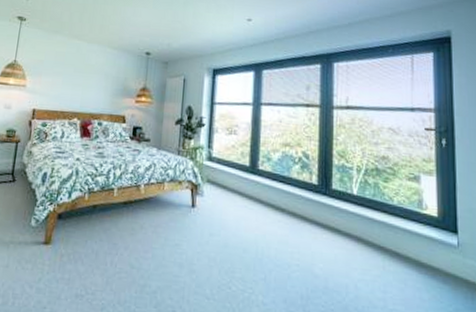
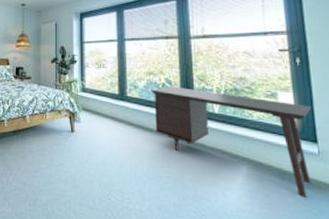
desk: none [286,160,454,294] -> present [151,86,312,198]

